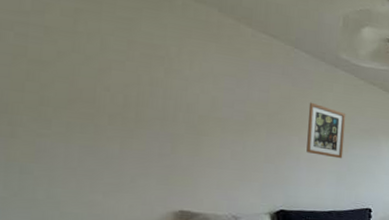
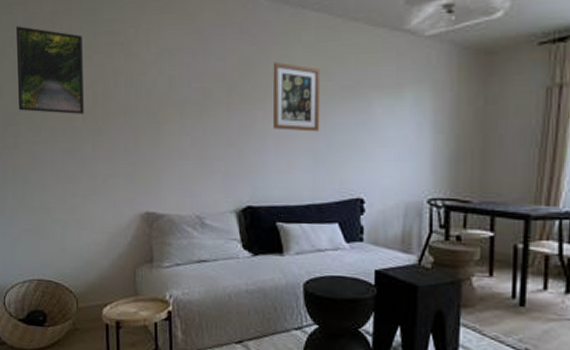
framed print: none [18,11,115,115] -> present [16,26,84,114]

